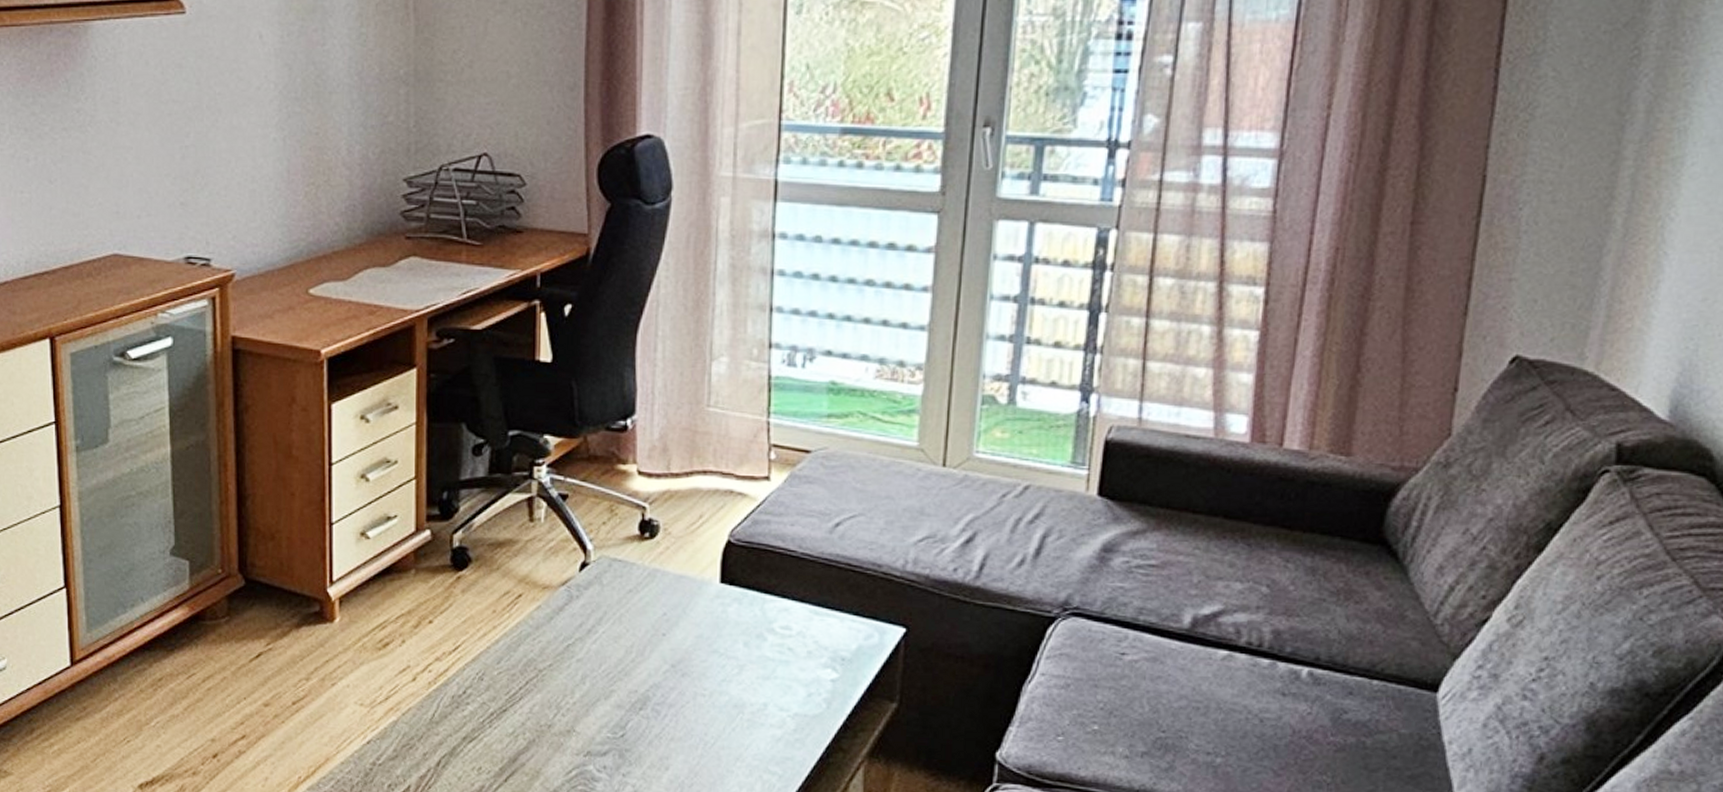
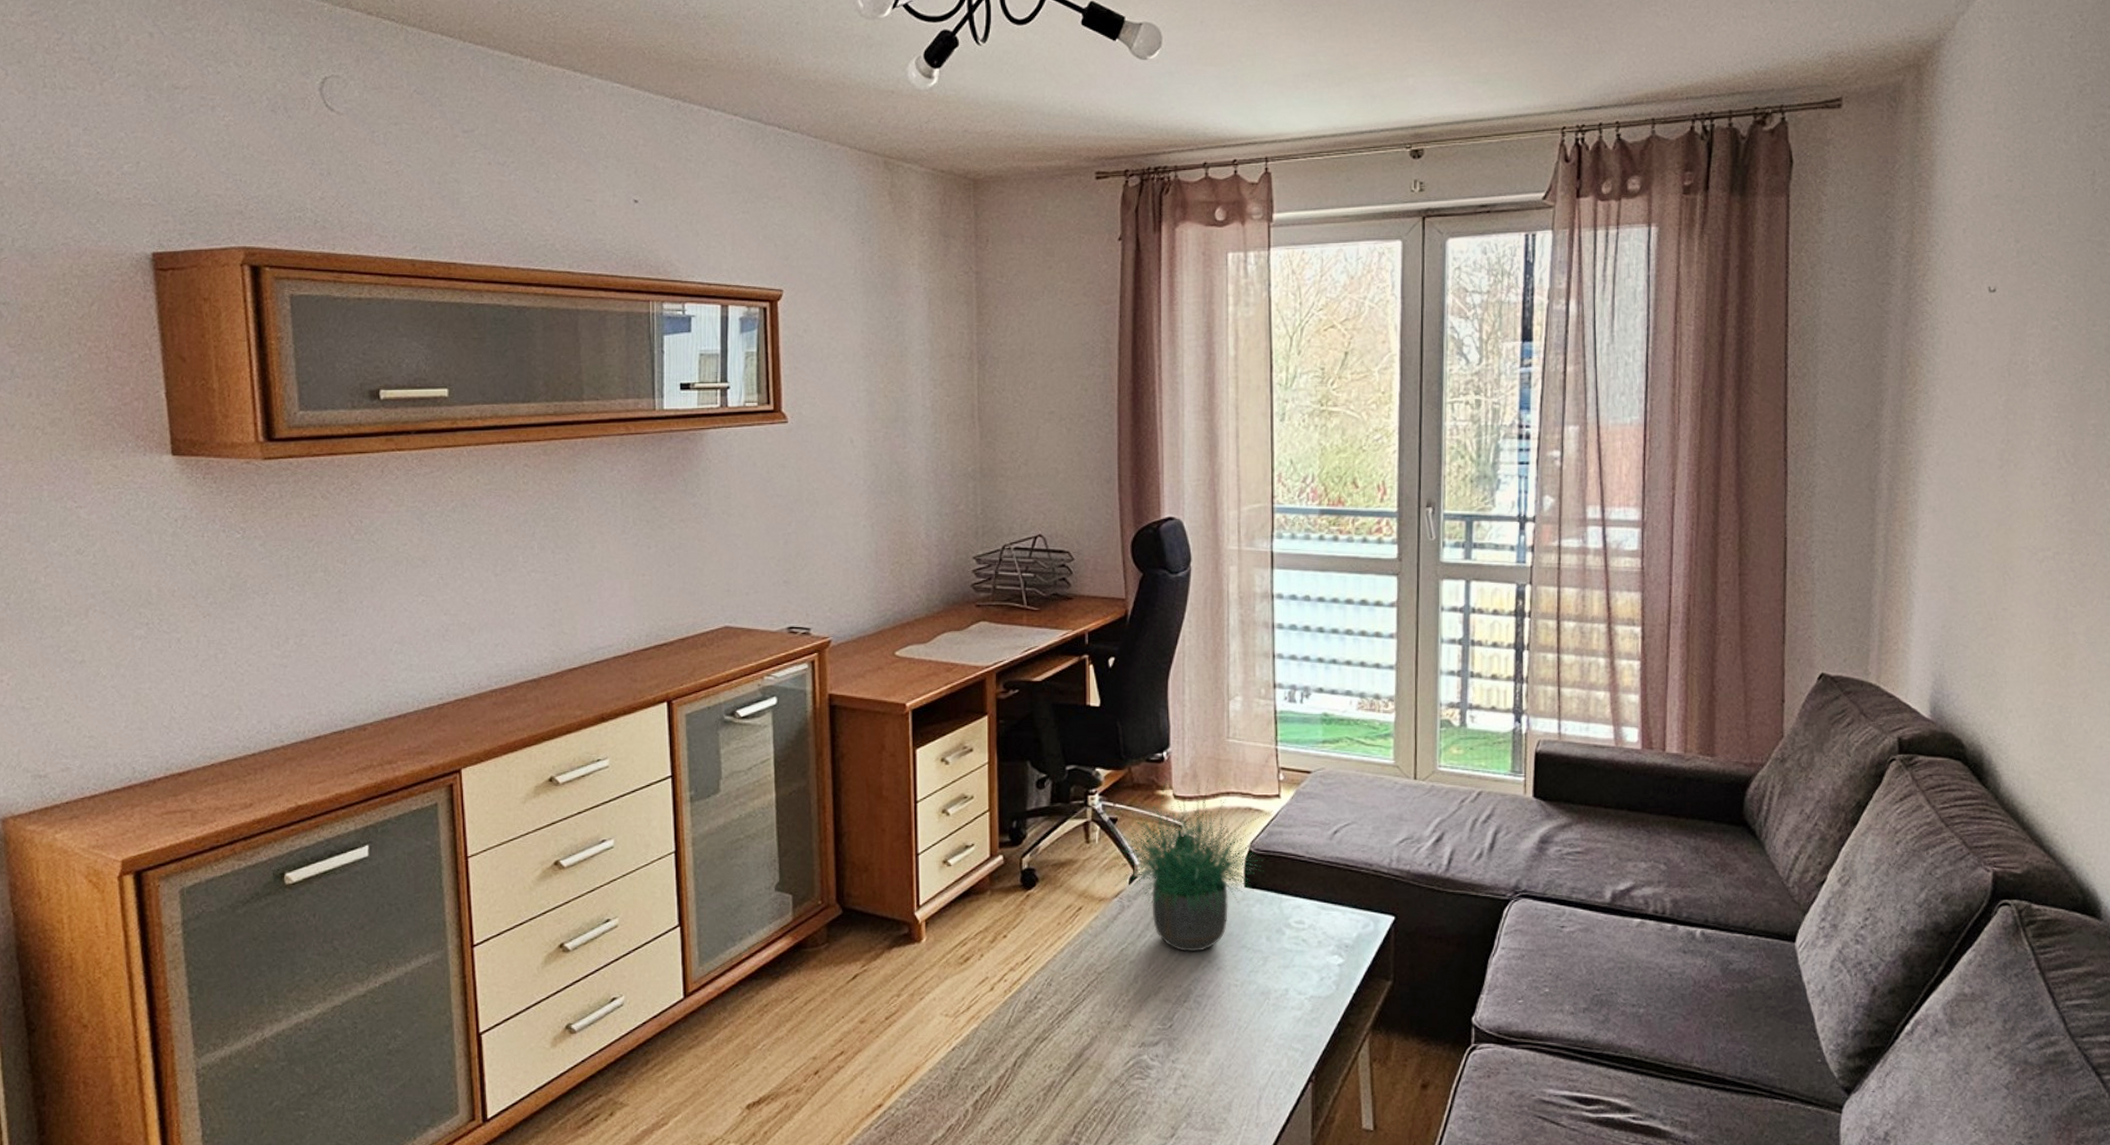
potted plant: none [548,448,760,654] -> present [1102,776,1273,952]

